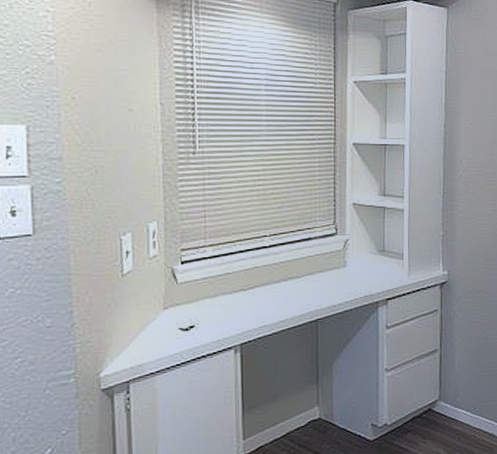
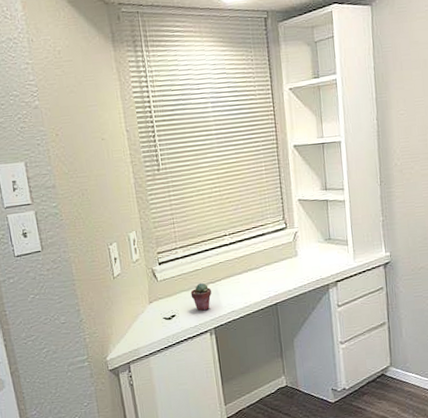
potted succulent: none [216,289,241,323] -> present [190,282,211,311]

